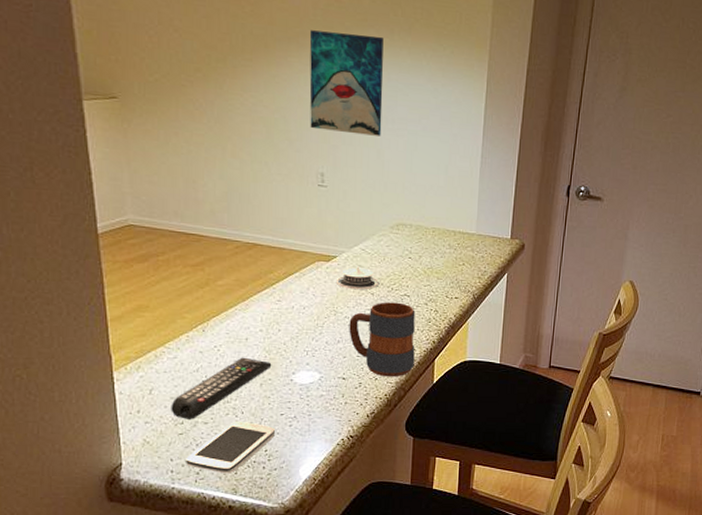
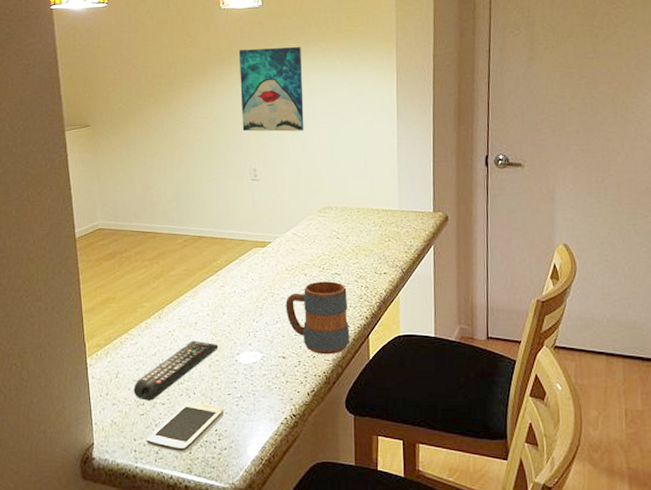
architectural model: present [337,266,379,290] -> none [273,250,310,272]

